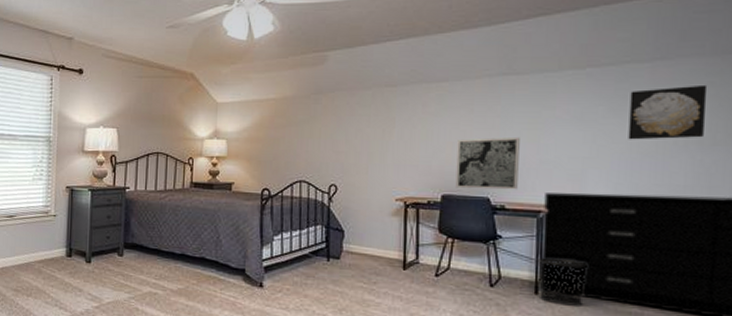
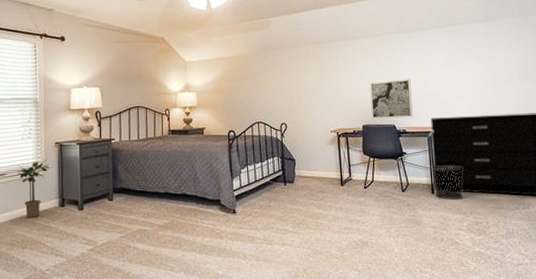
potted plant: none [25,205,59,265] -> present [16,160,50,218]
wall art: present [628,84,708,140] -> none [475,36,521,77]

